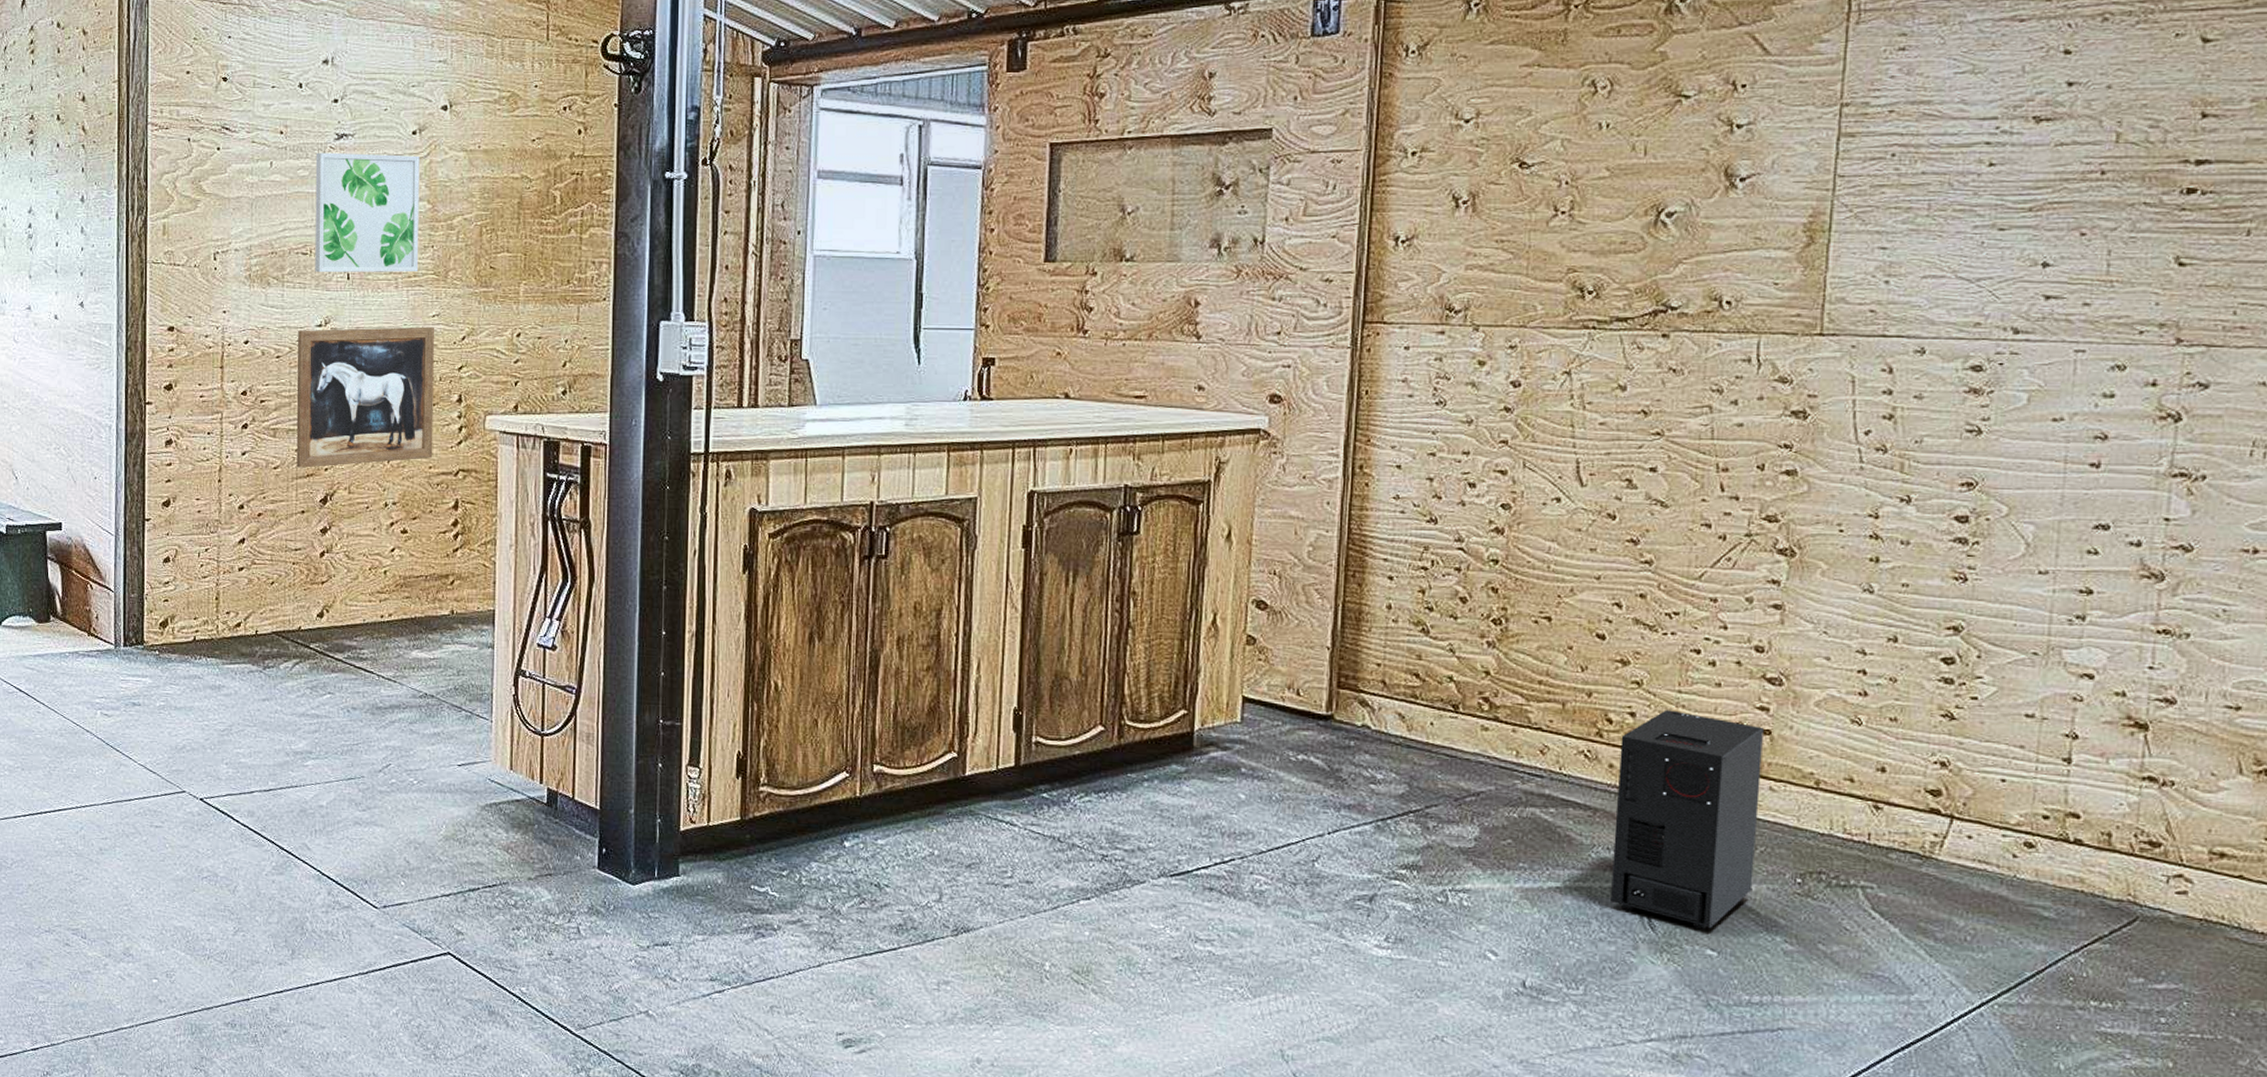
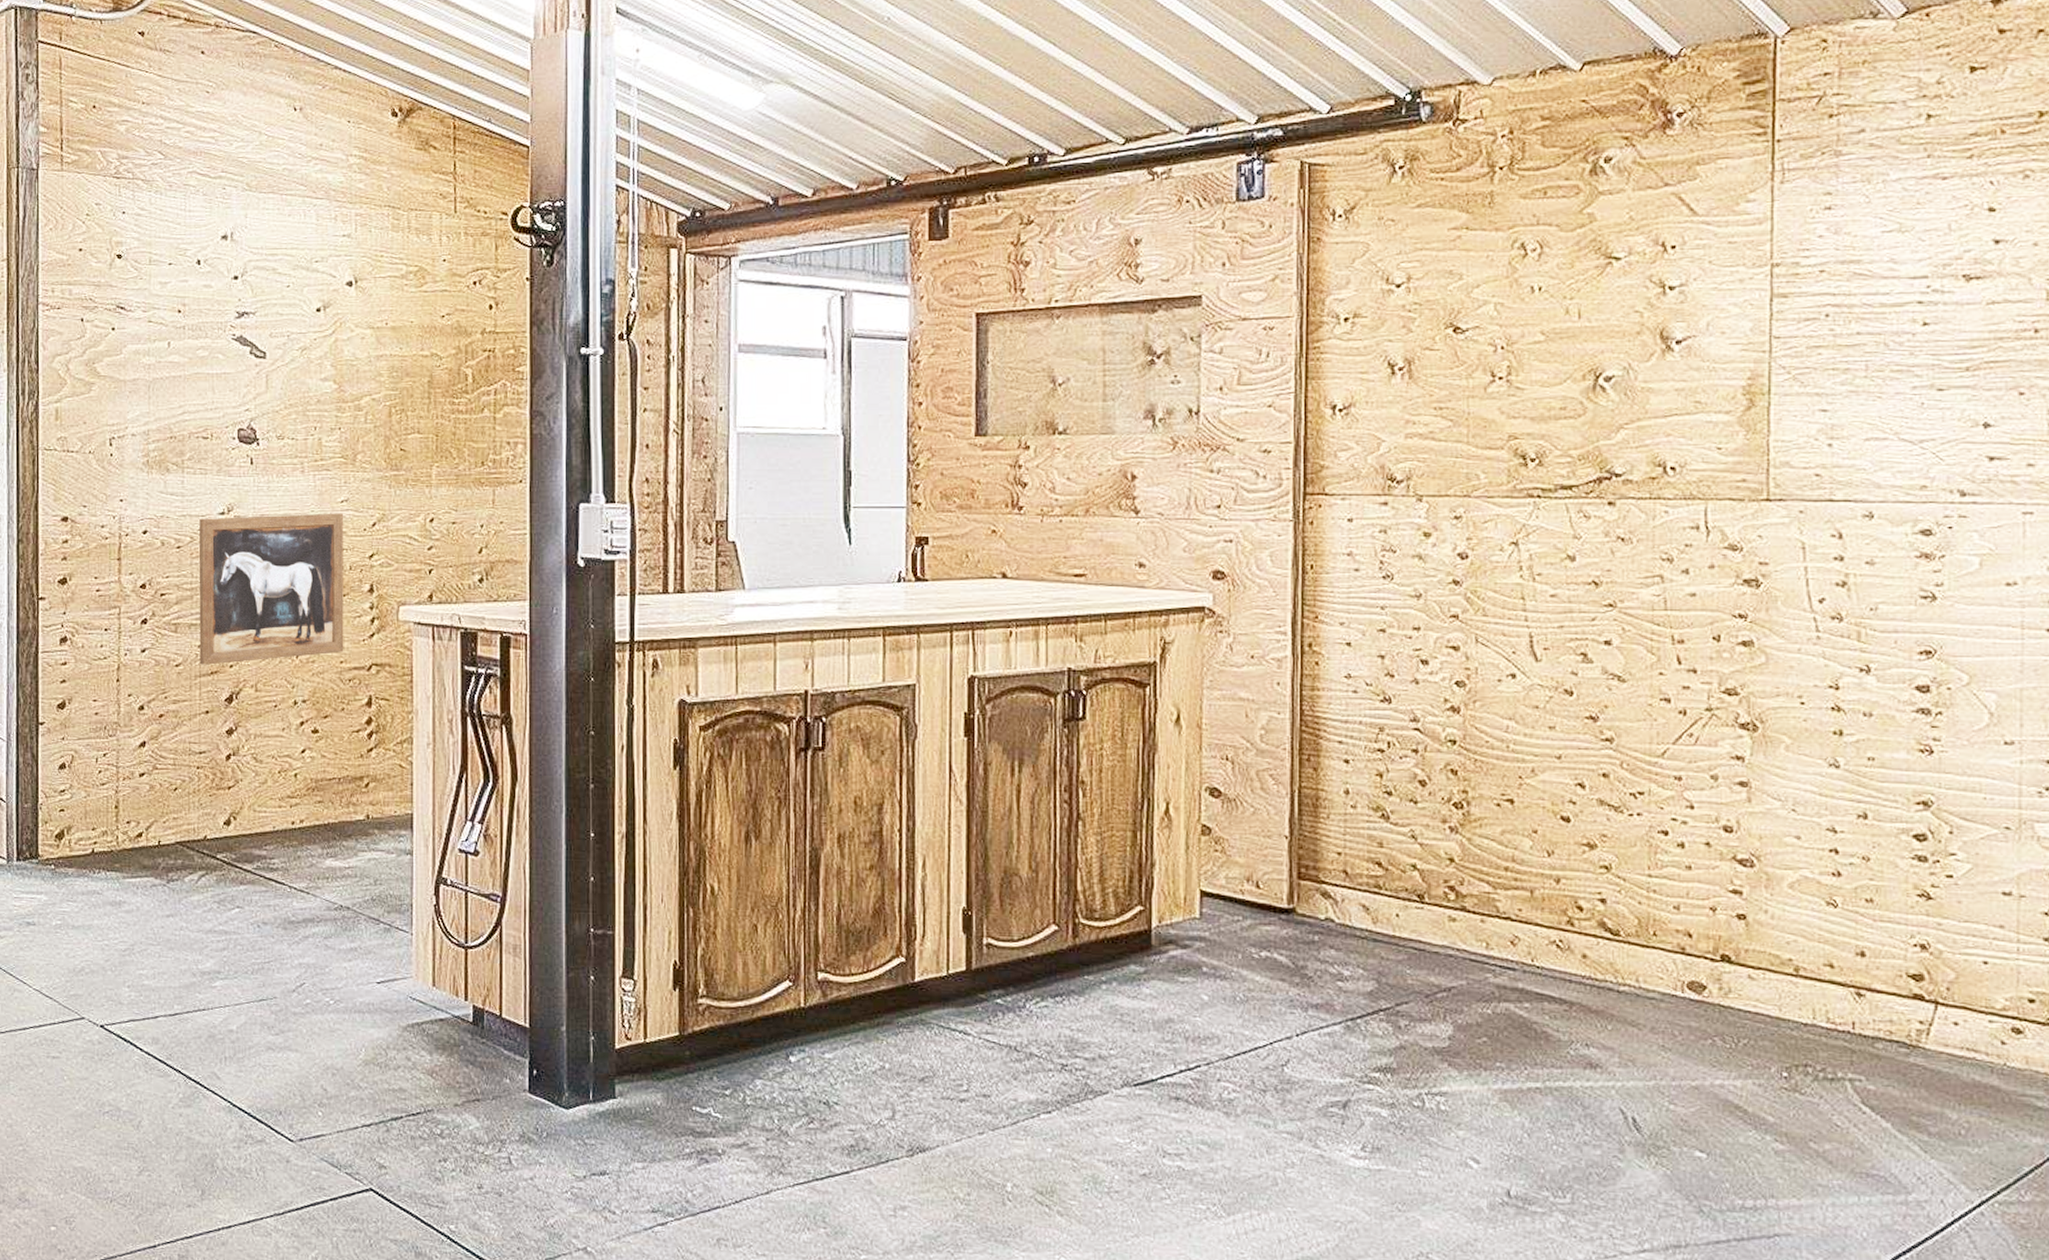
wall art: present [315,152,420,273] -> none [215,331,326,458]
speaker: present [1611,710,1765,930] -> none [1592,895,1740,1130]

